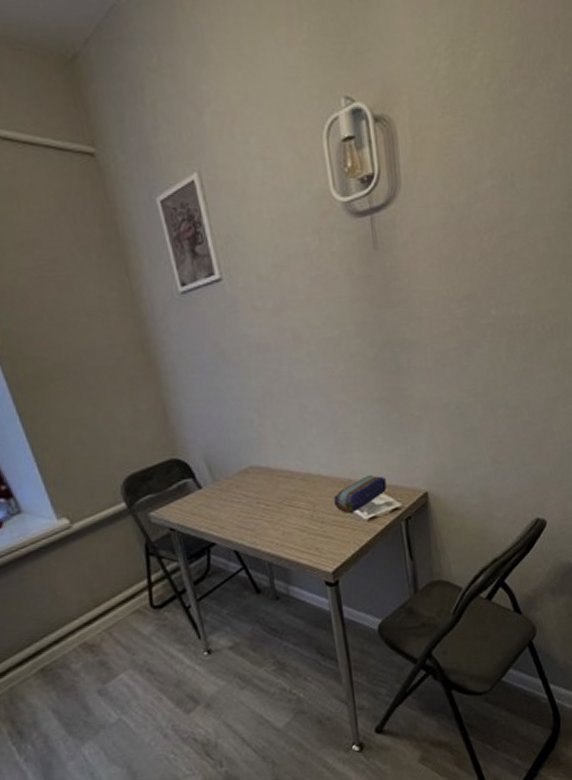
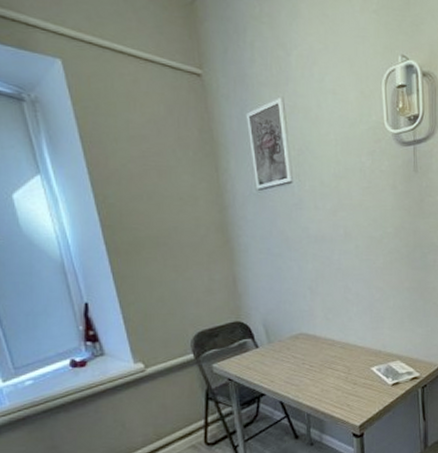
pencil case: present [334,475,387,513] -> none [366,349,409,378]

